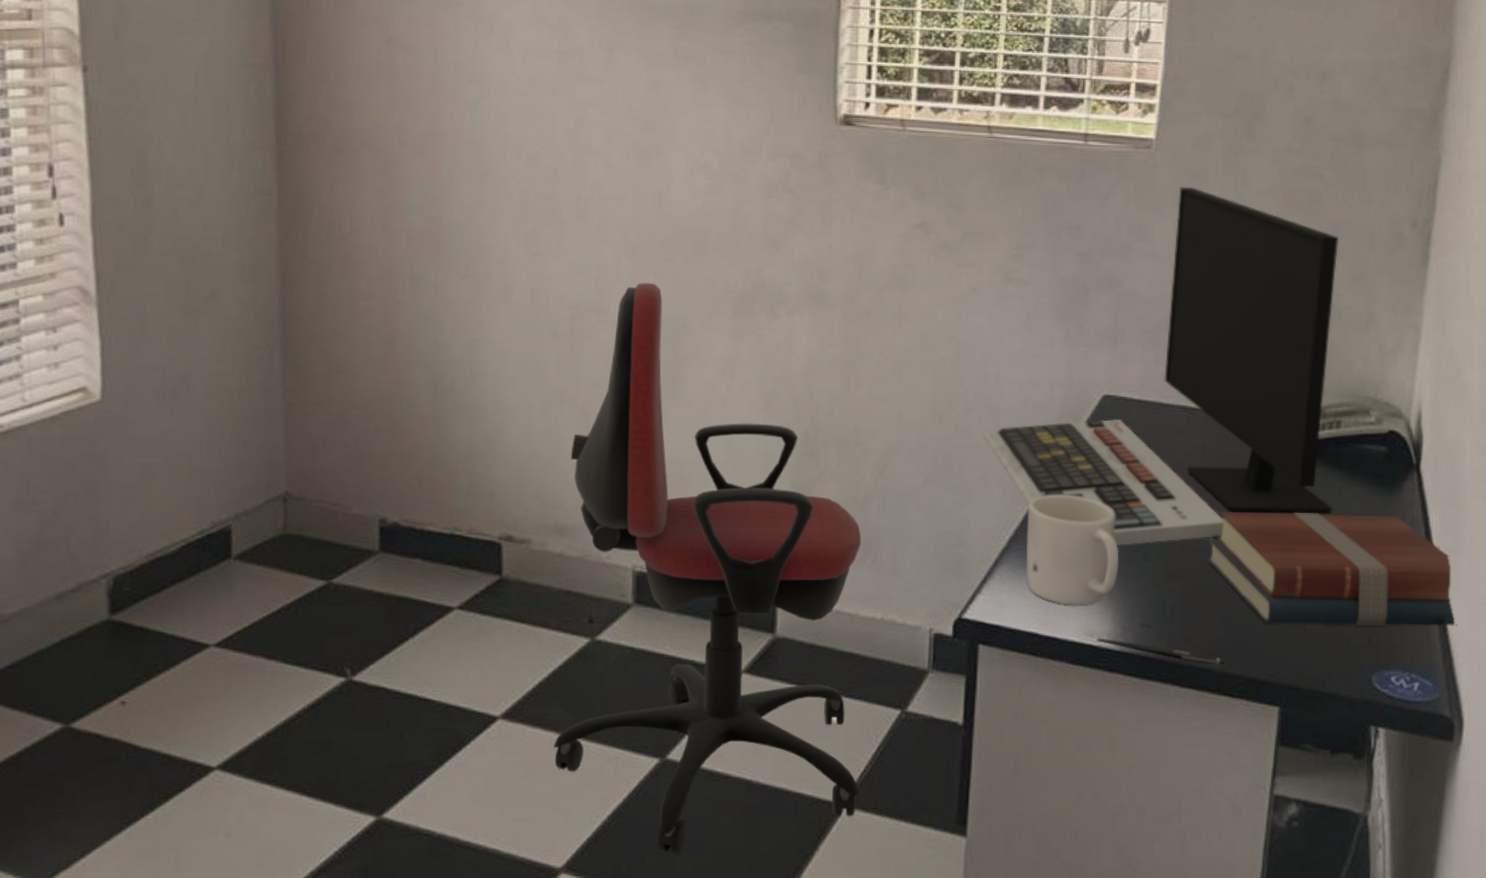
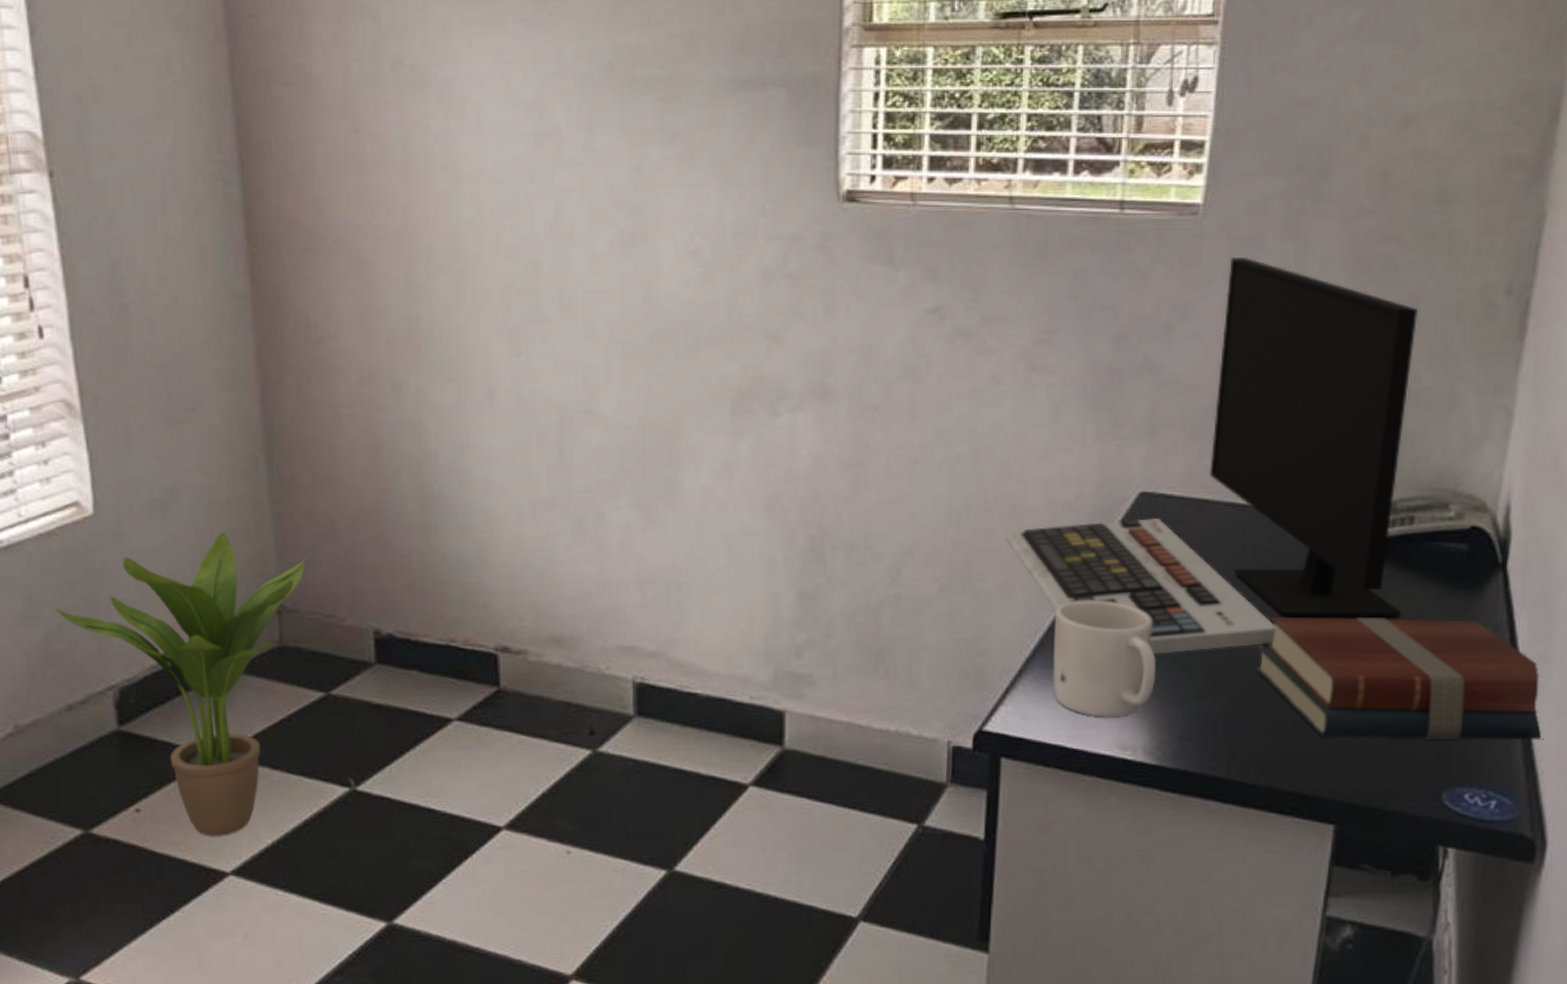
potted plant: none [52,420,319,728] -> present [55,532,310,835]
office chair: present [554,282,862,855] -> none [559,381,875,965]
pen: present [1097,638,1226,665] -> none [1131,751,1276,781]

